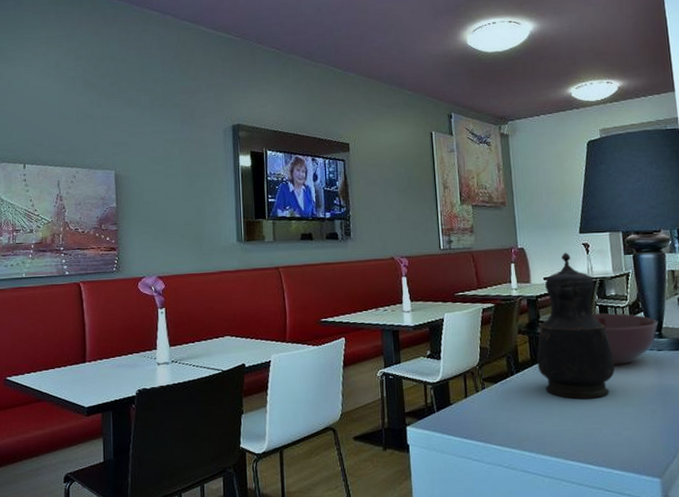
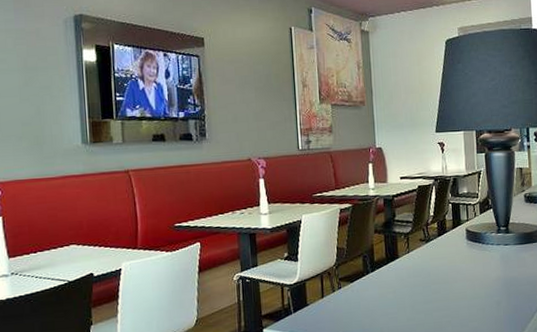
coffeepot: present [536,253,616,399] -> none [391,152,465,294]
bowl: present [545,313,658,365] -> none [400,210,506,261]

